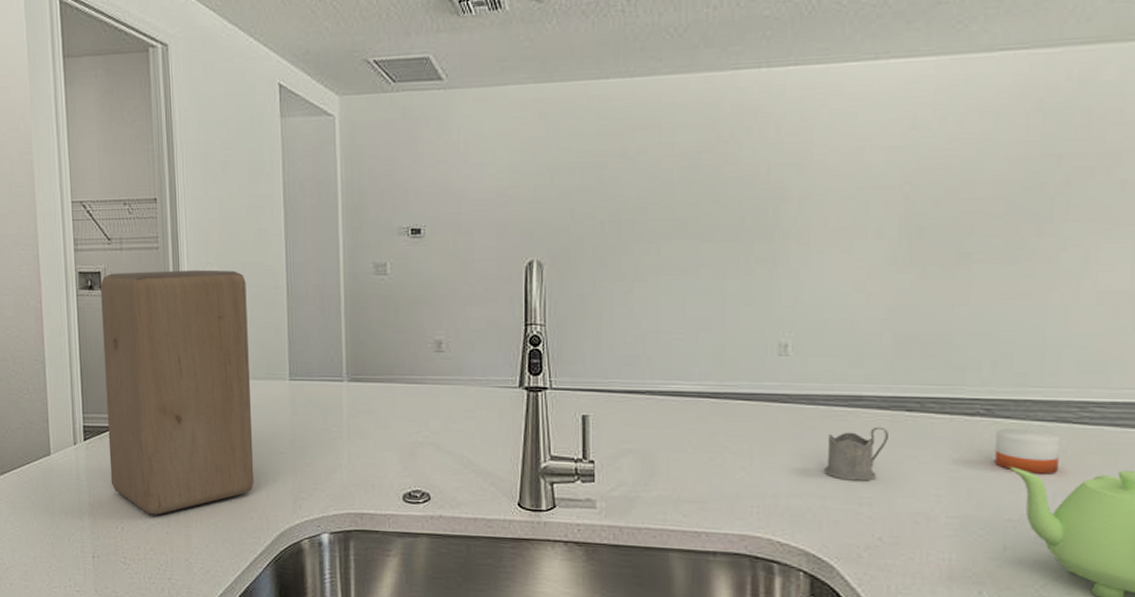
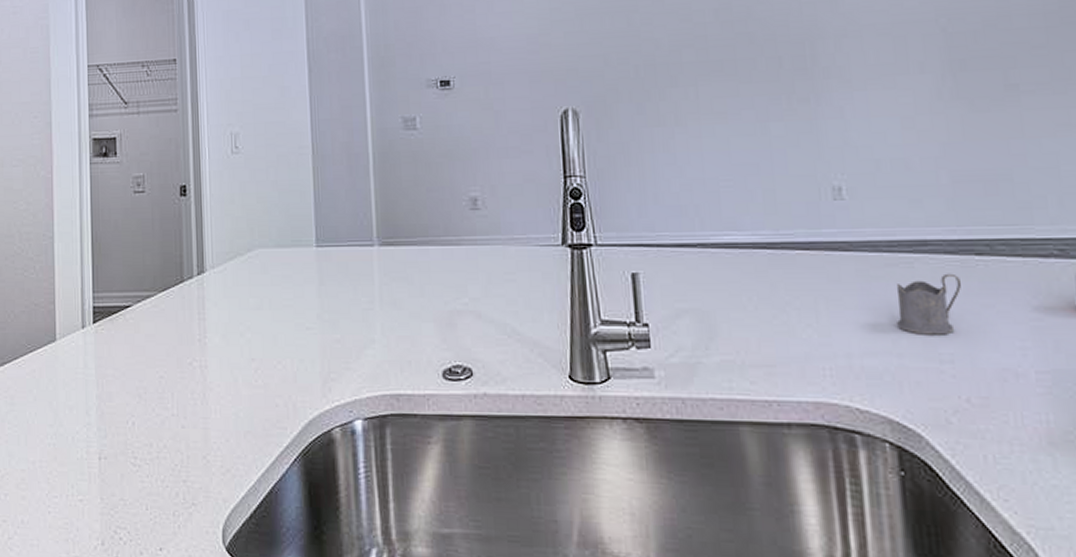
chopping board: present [100,269,254,515] -> none [116,131,279,406]

